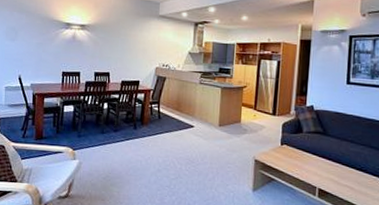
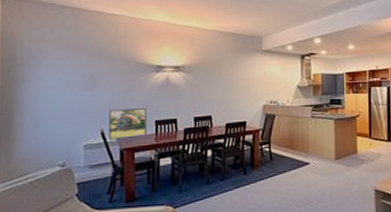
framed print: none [24,58,56,85] -> present [108,107,147,140]

